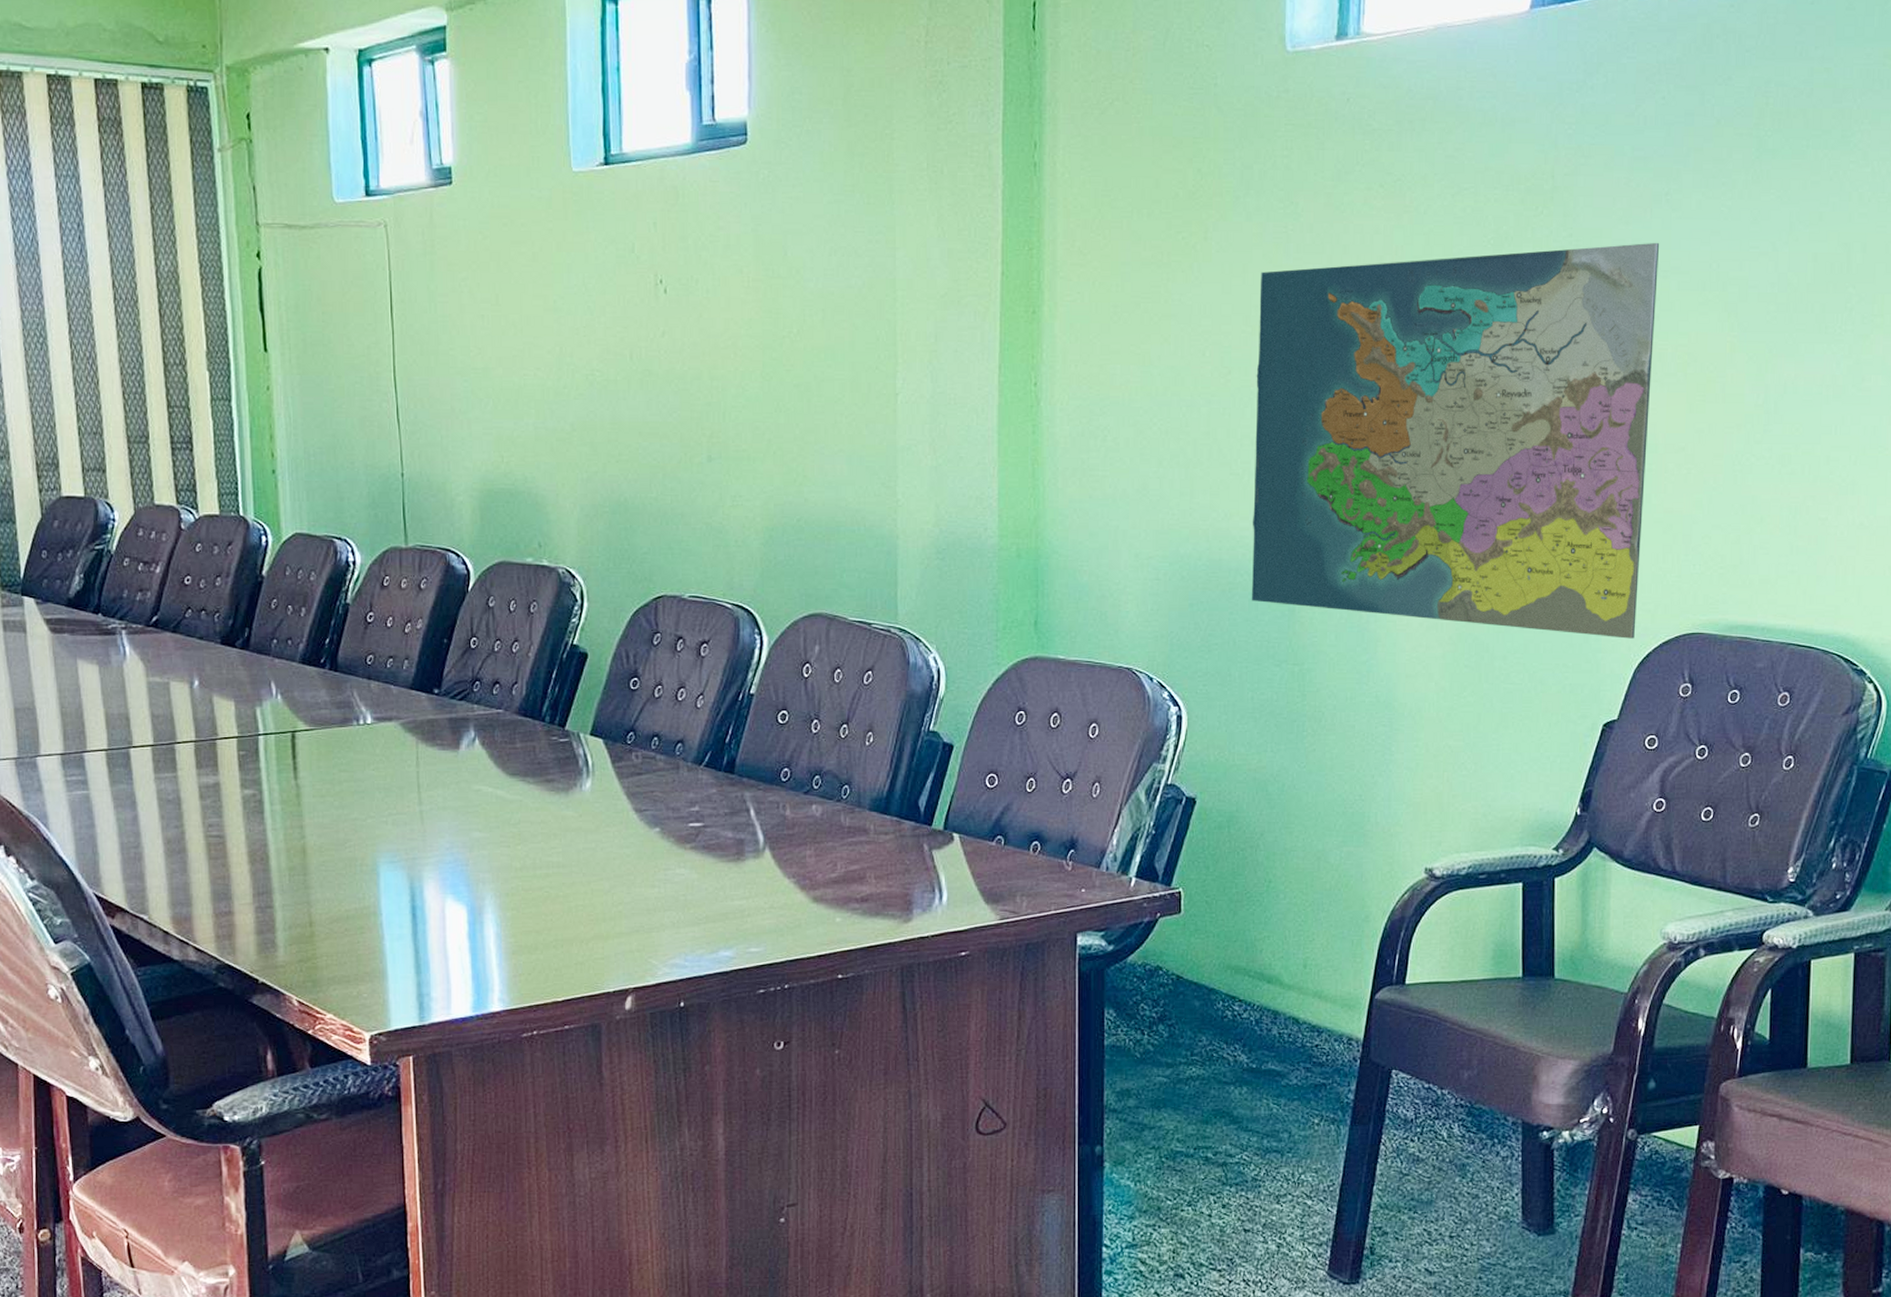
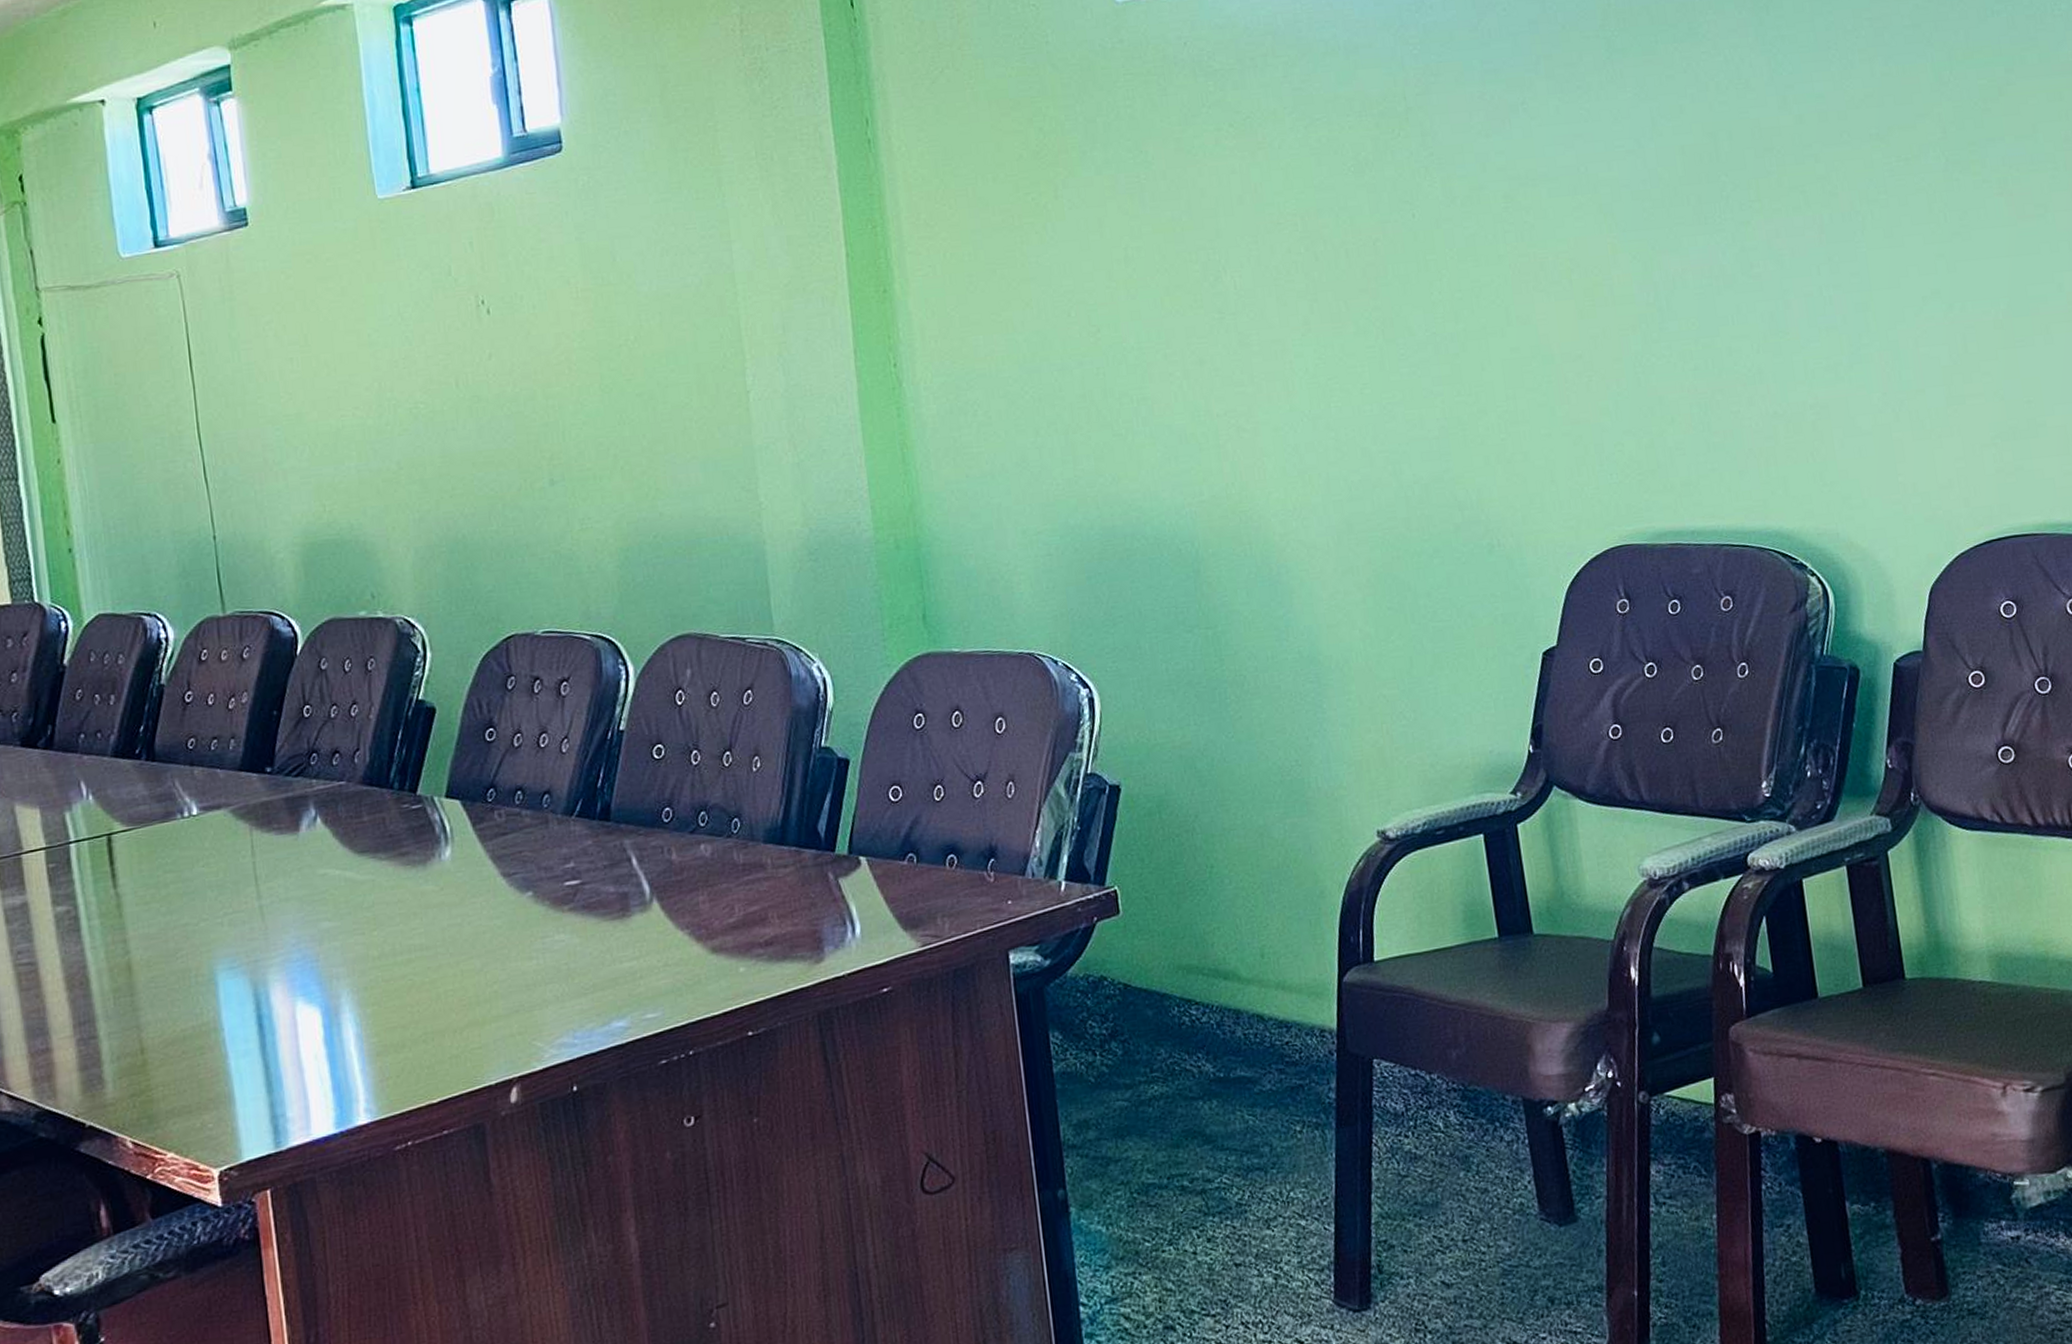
map: present [1251,242,1660,639] -> none [1118,151,1561,567]

